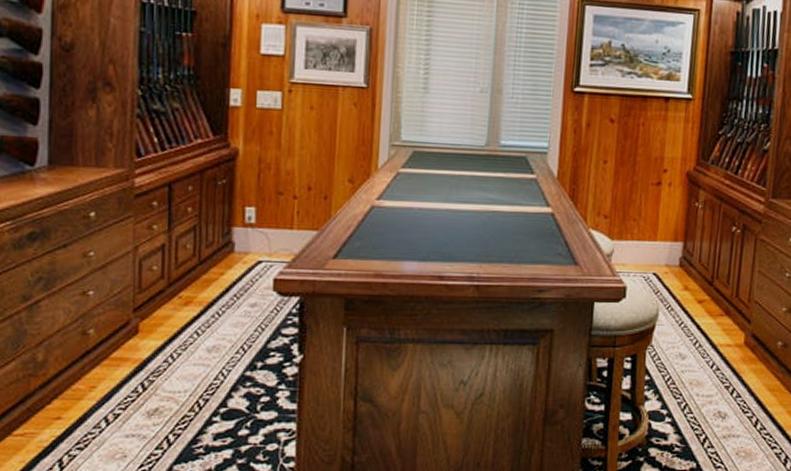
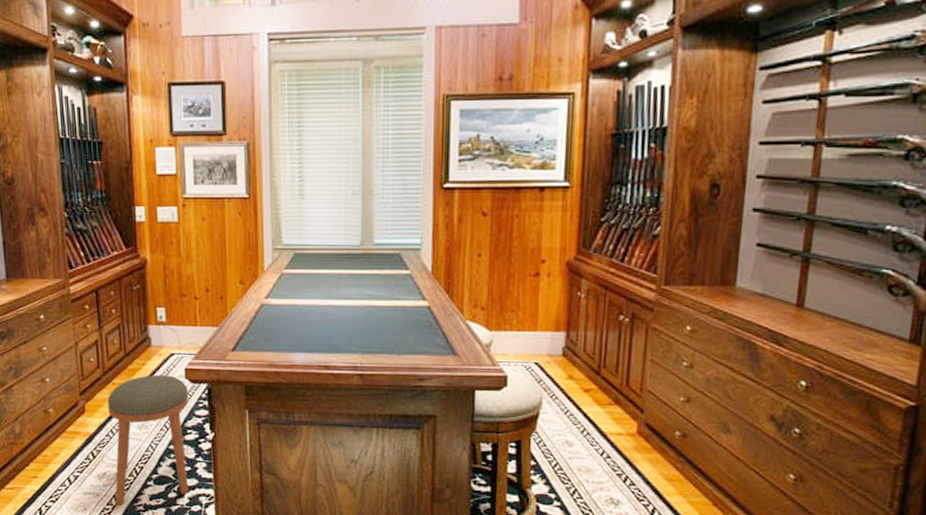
stool: none [166,286,276,450] -> present [107,374,189,506]

